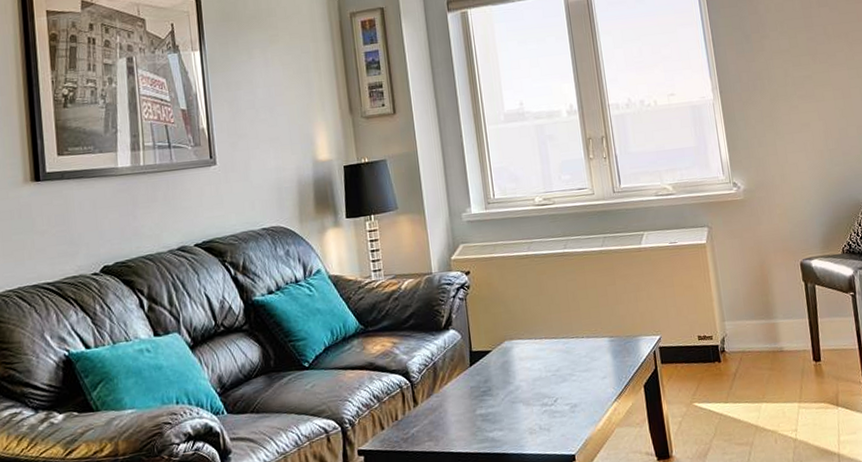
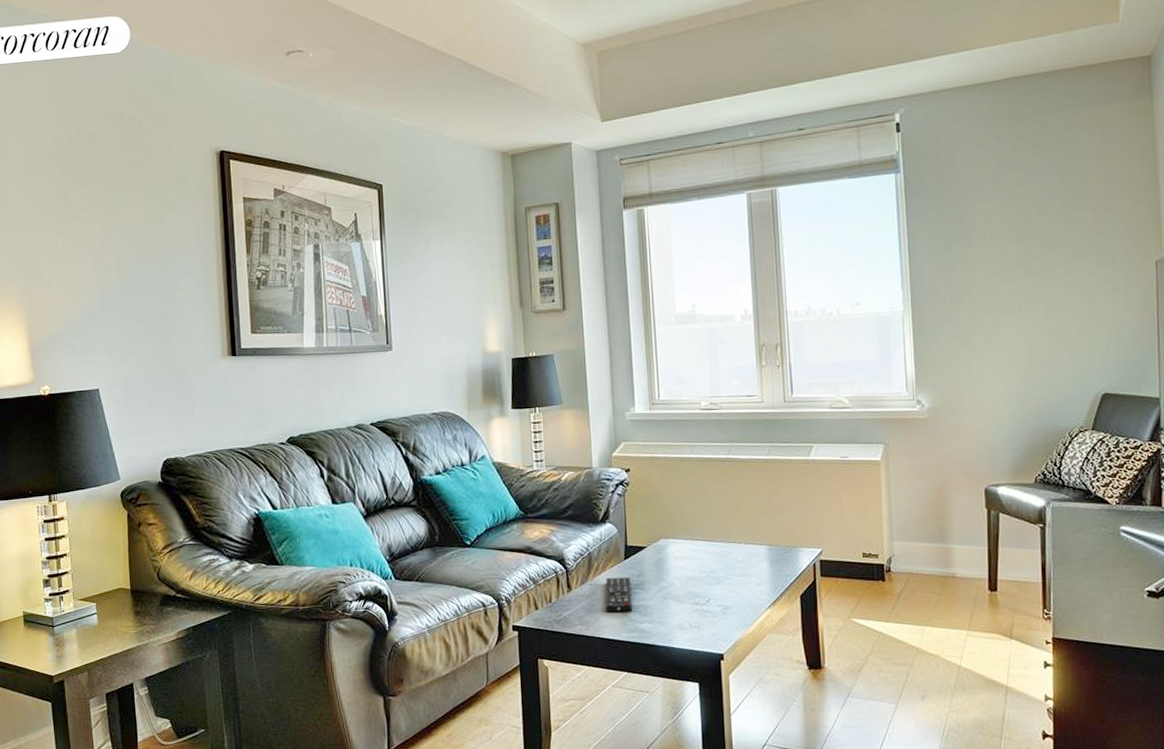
remote control: none [452,384,482,425] -> present [605,577,633,613]

